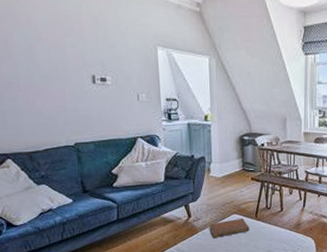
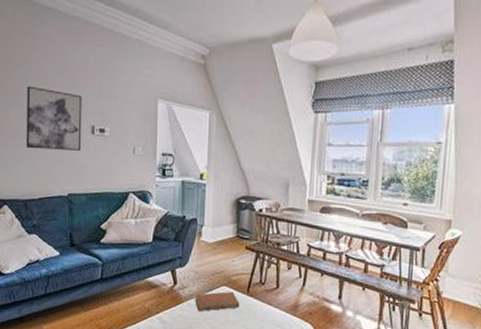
wall art: none [17,37,84,101] -> present [26,86,82,151]

